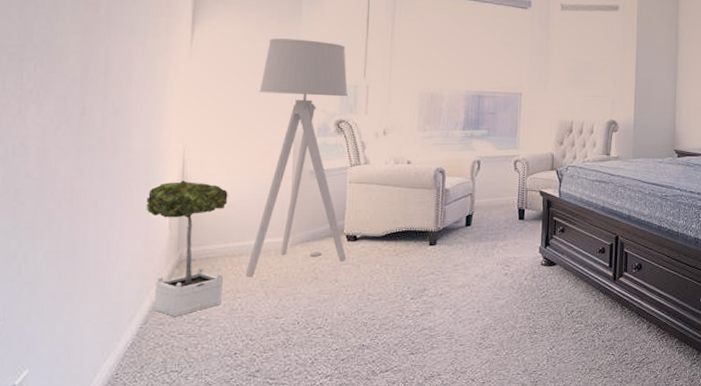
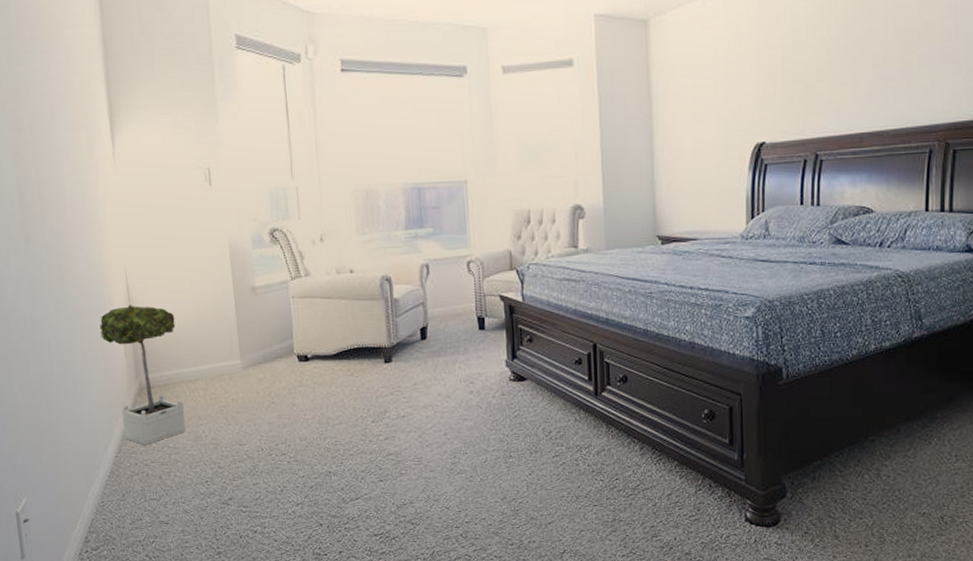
floor lamp: present [245,38,348,277] -> none [187,140,301,404]

